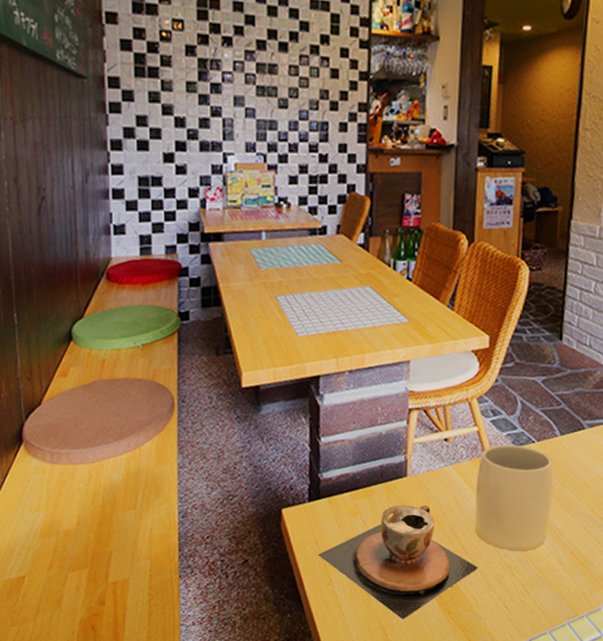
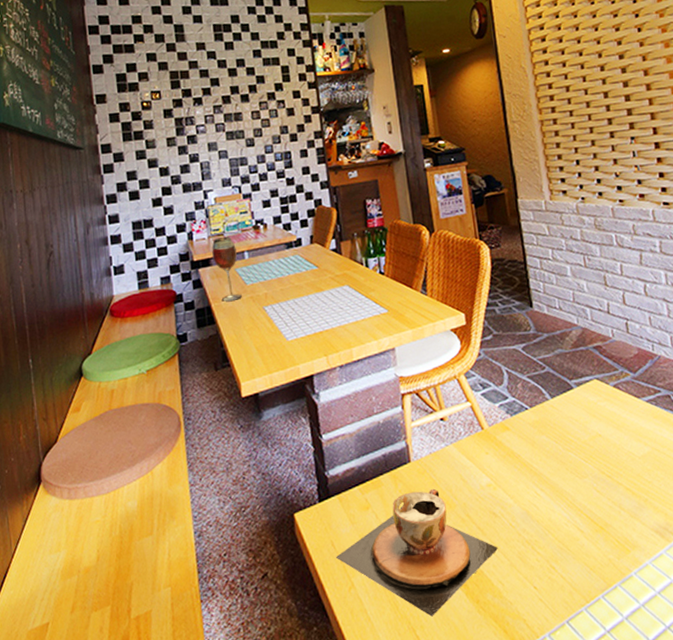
wineglass: none [226,210,254,284] -> present [212,236,242,301]
mug: present [475,445,554,551] -> none [478,414,560,525]

